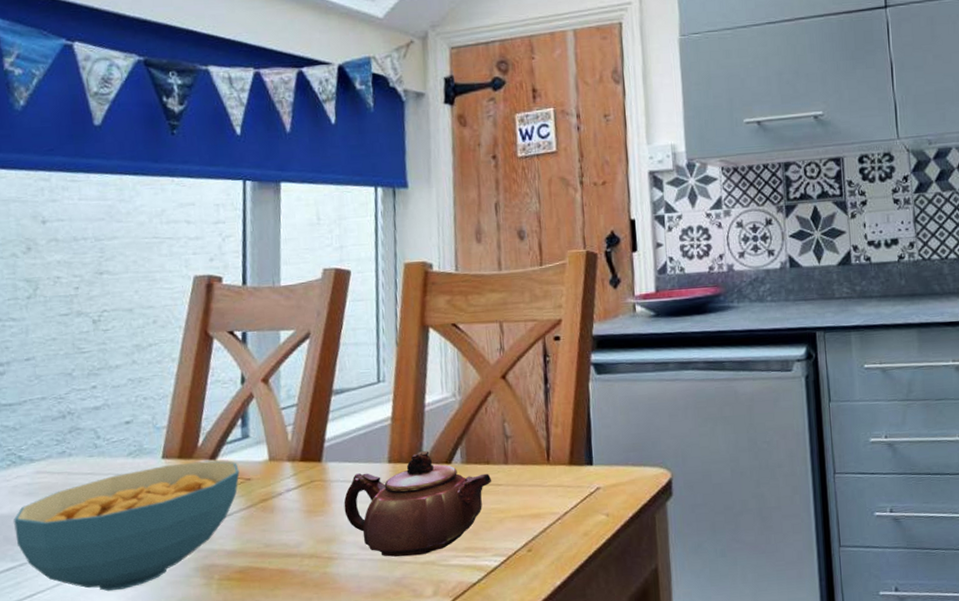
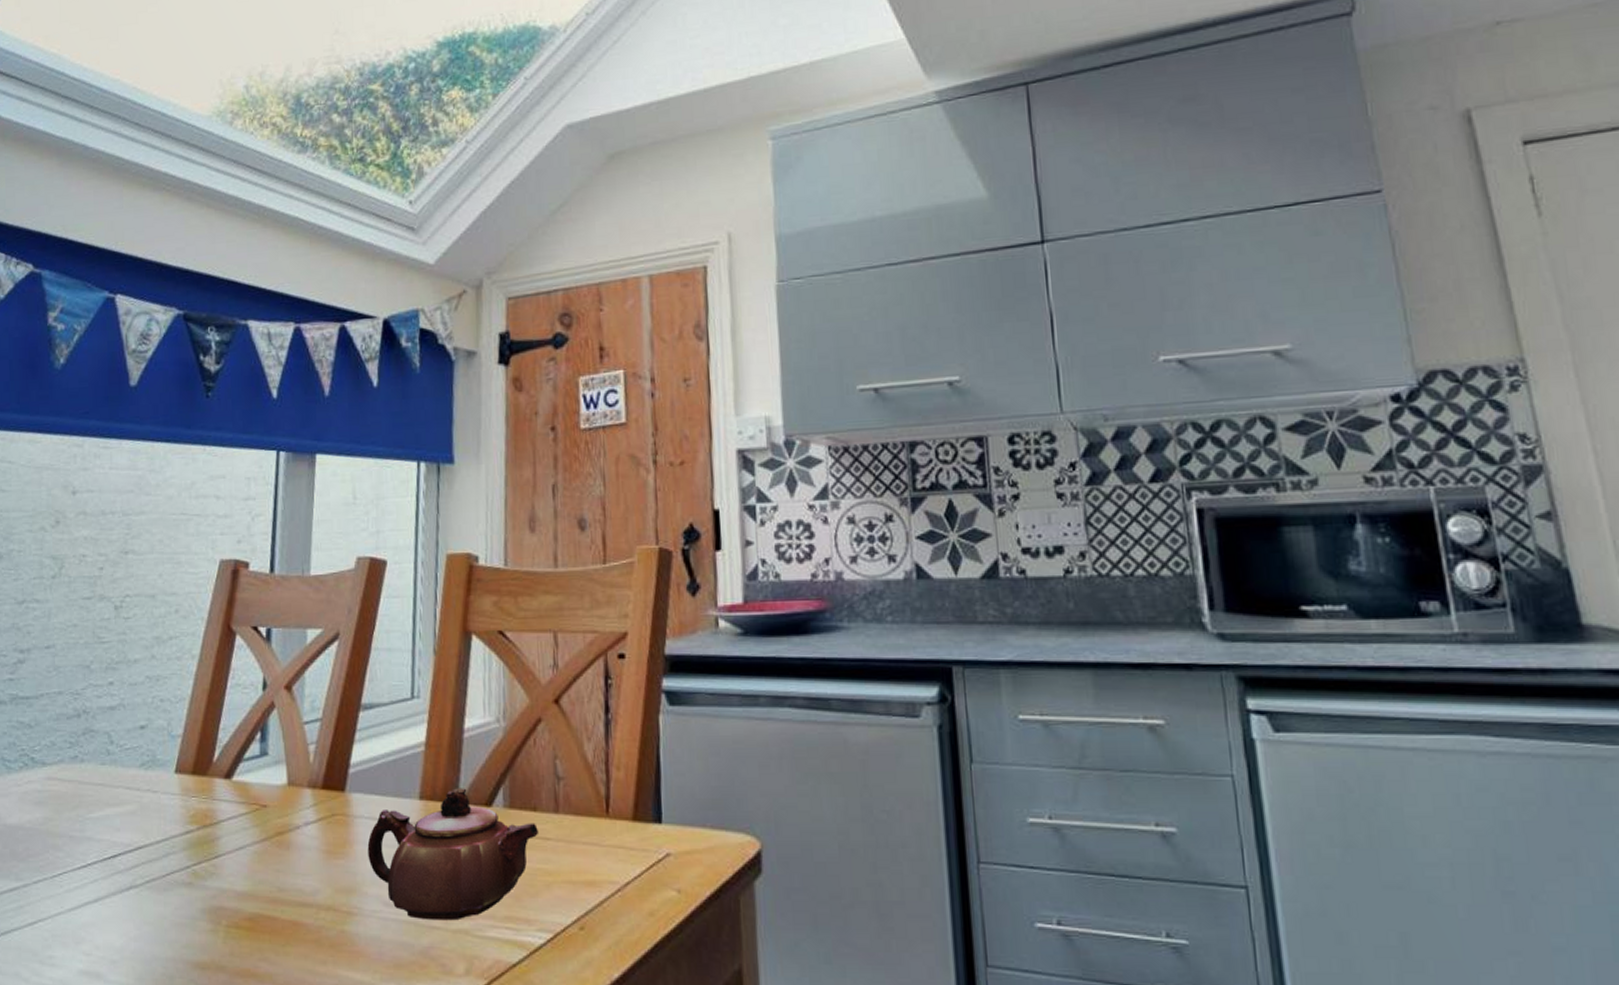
cereal bowl: present [14,460,240,592] -> none [21,780,255,928]

